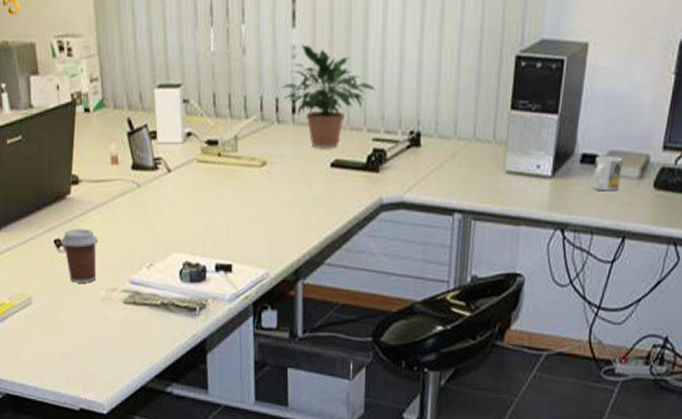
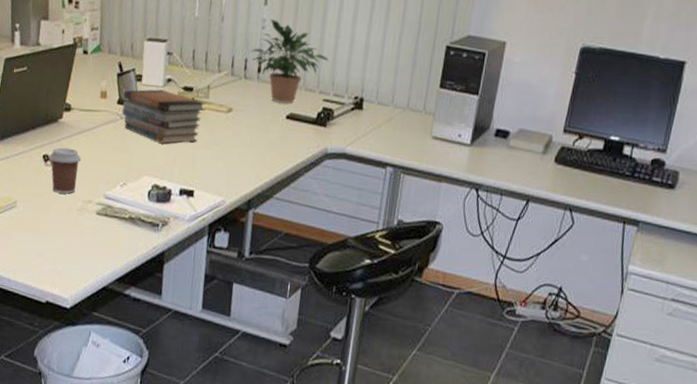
book stack: none [138,147,235,212] -> present [122,89,206,144]
mug: present [591,155,623,191] -> none [503,132,530,162]

